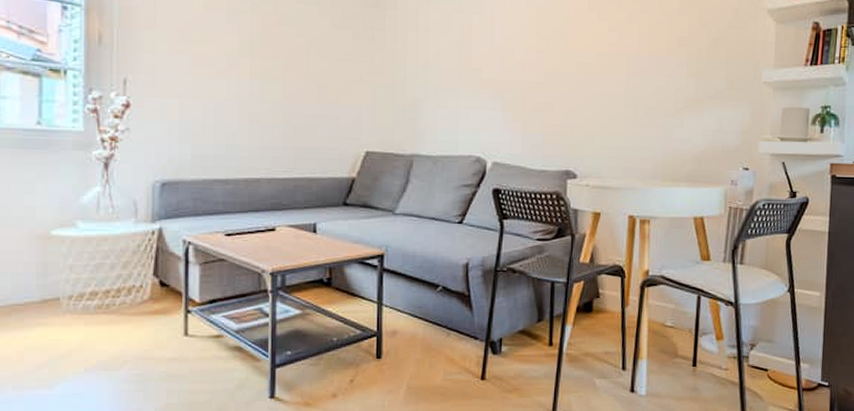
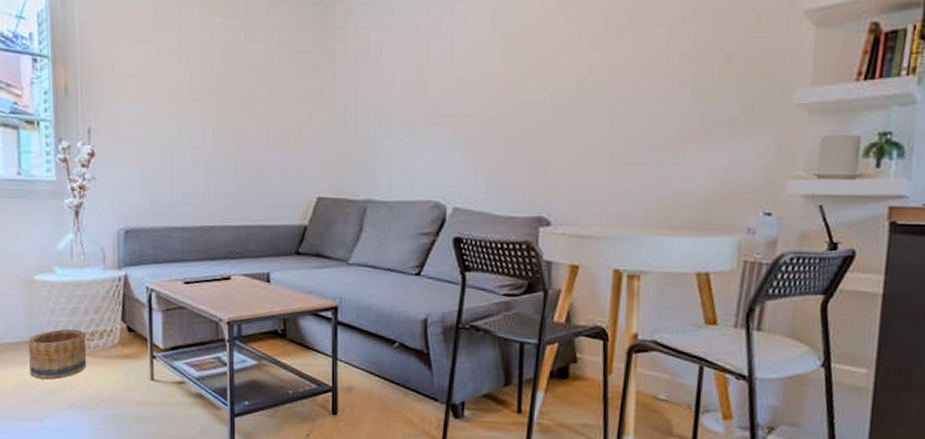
basket: none [39,286,111,342] -> present [27,328,87,380]

